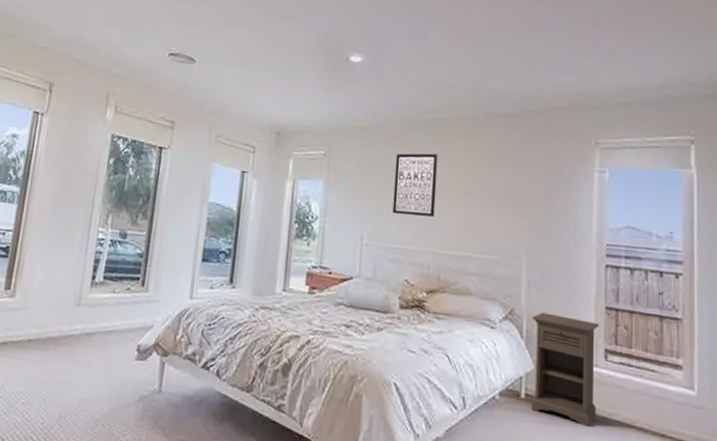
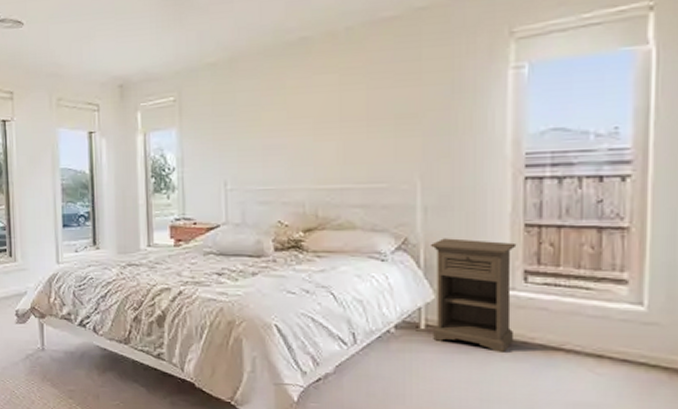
wall art: present [393,153,438,217] -> none [256,79,307,154]

